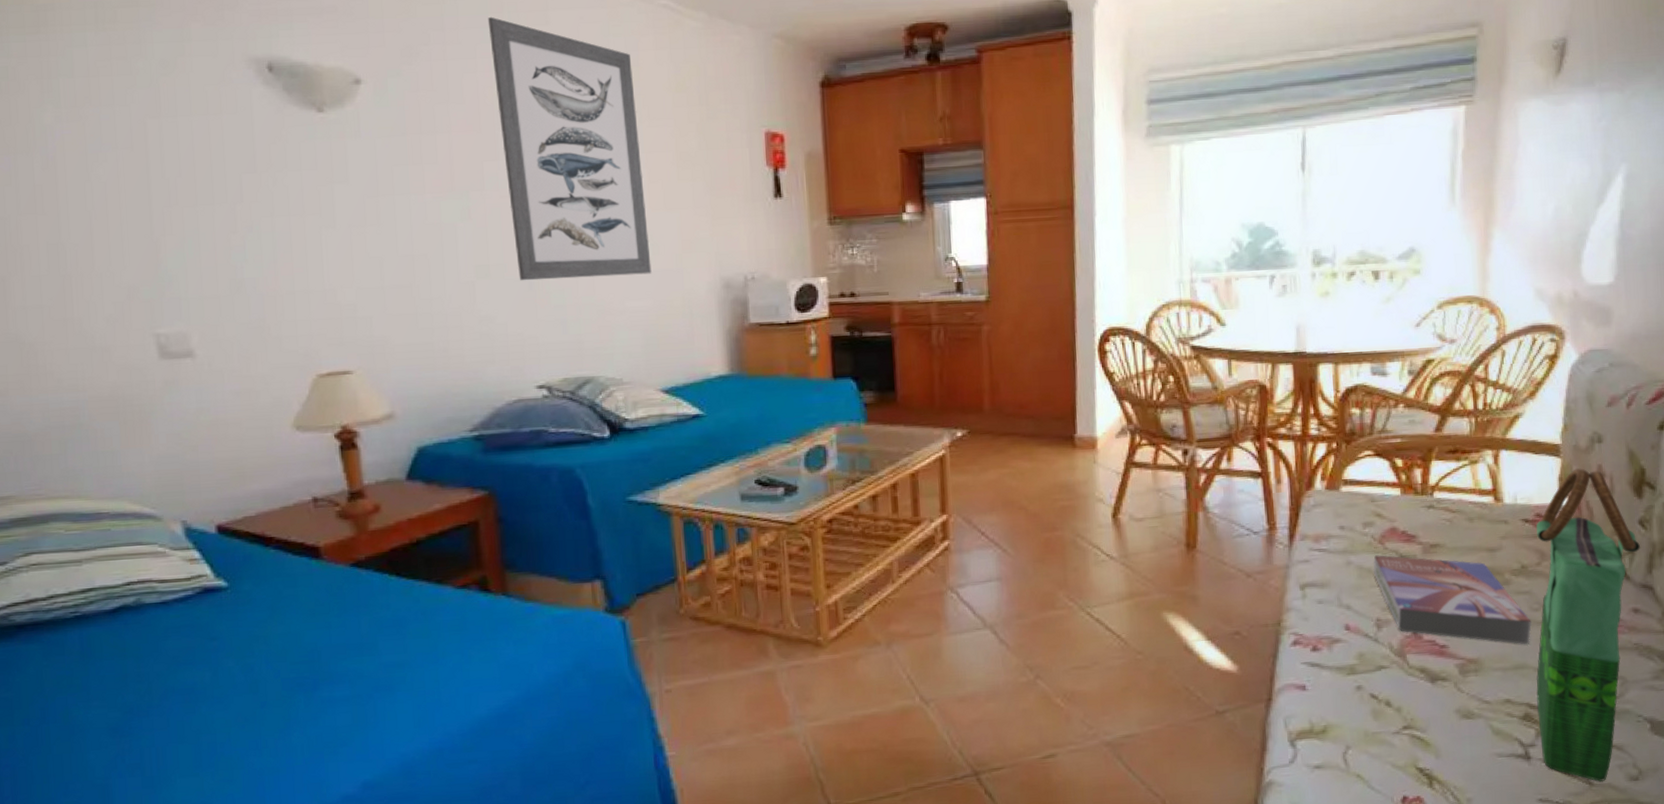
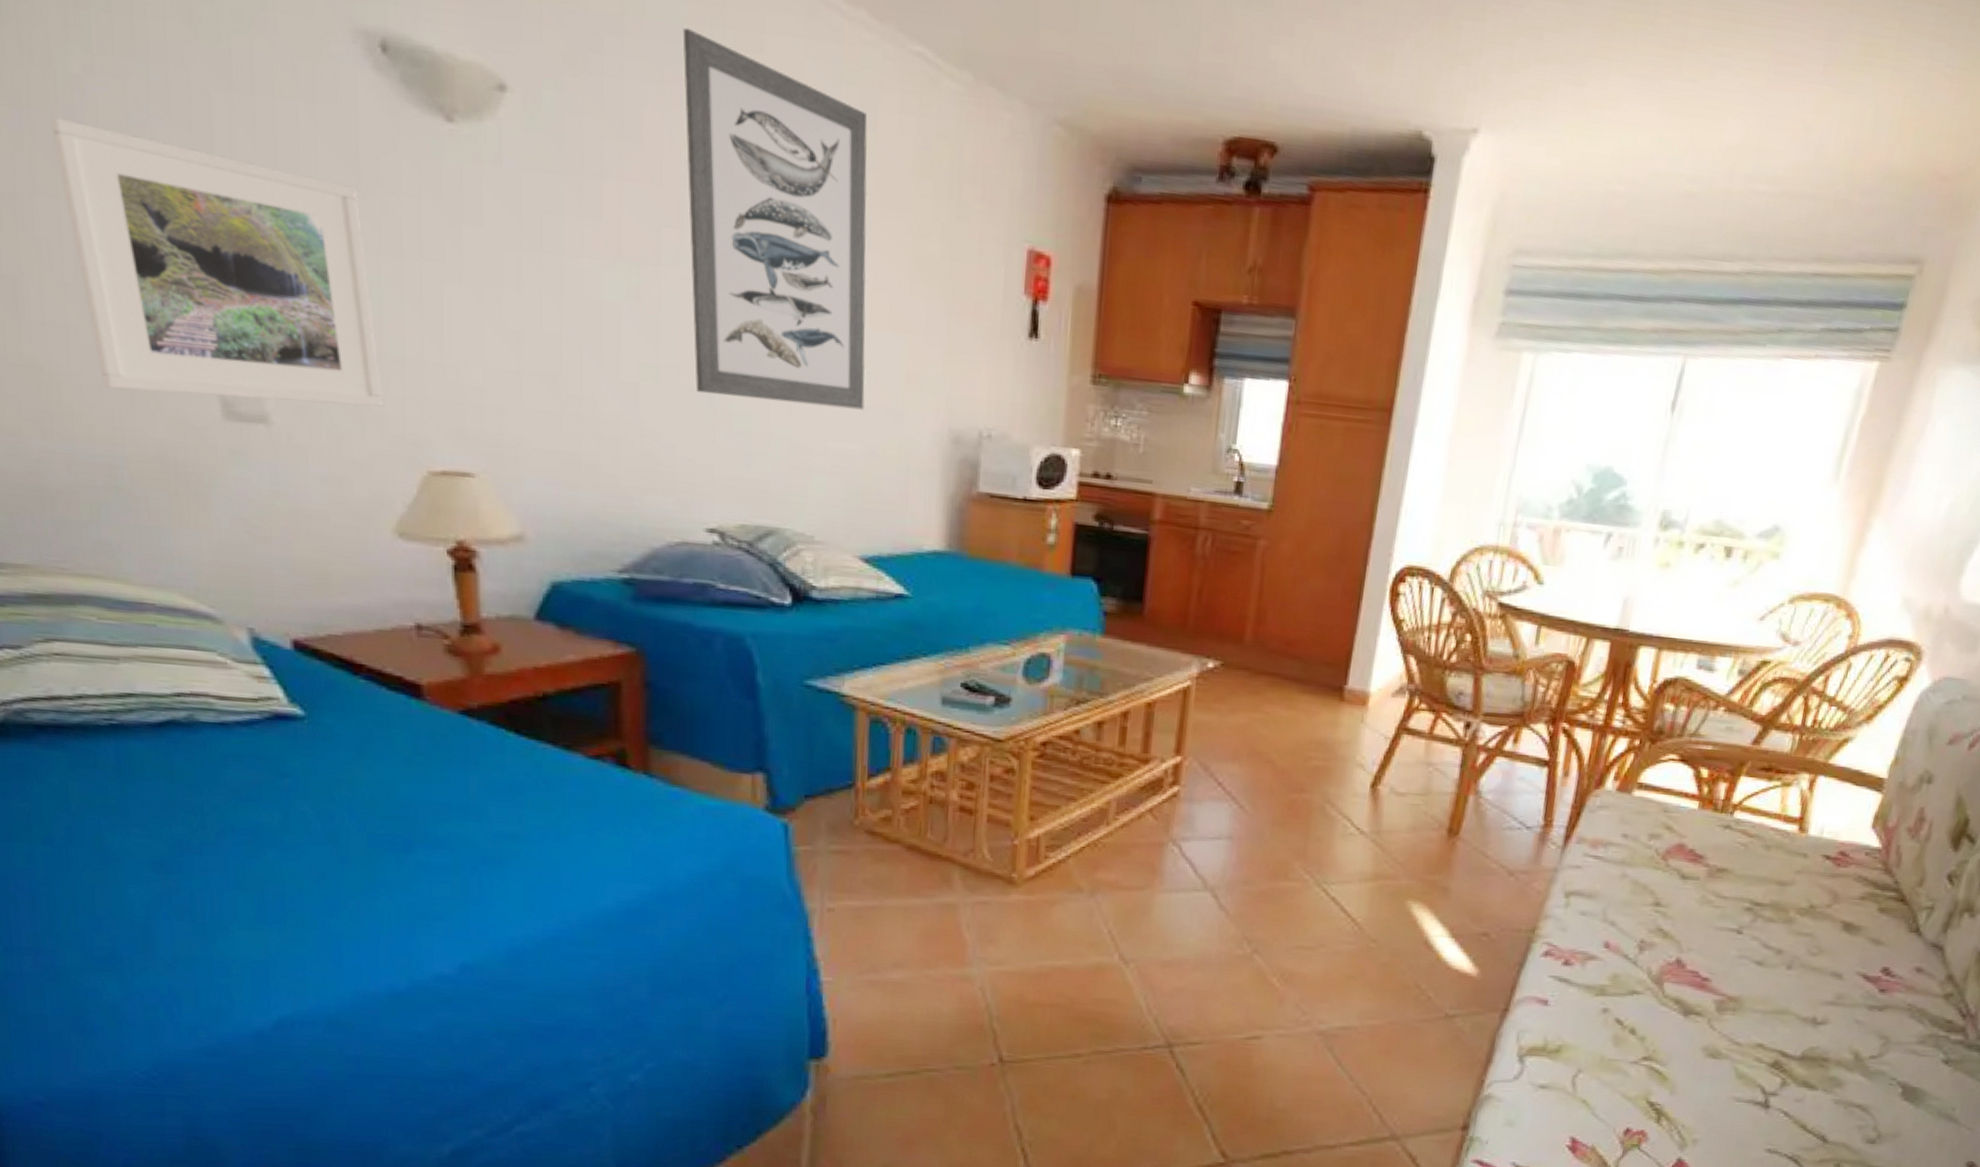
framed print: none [30,157,281,349] -> present [49,117,384,408]
textbook: present [1373,555,1532,645] -> none [1648,871,1806,990]
tote bag: present [1536,467,1641,782] -> none [1781,807,1943,1140]

